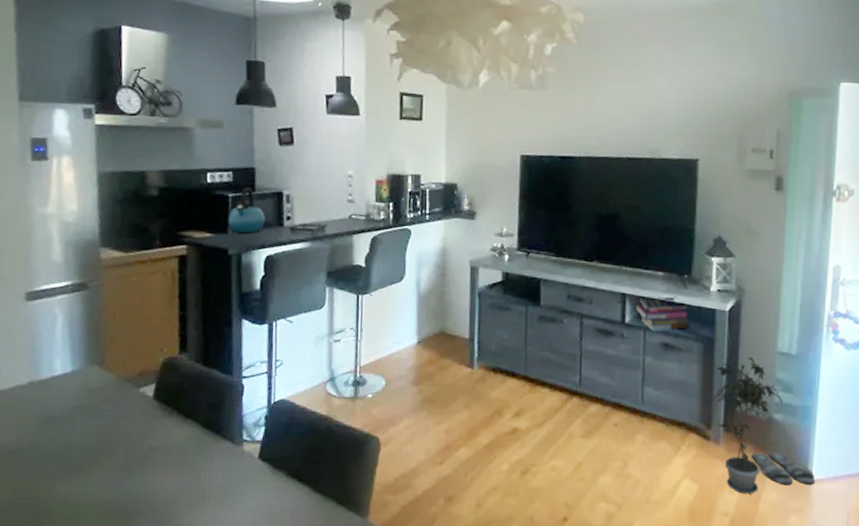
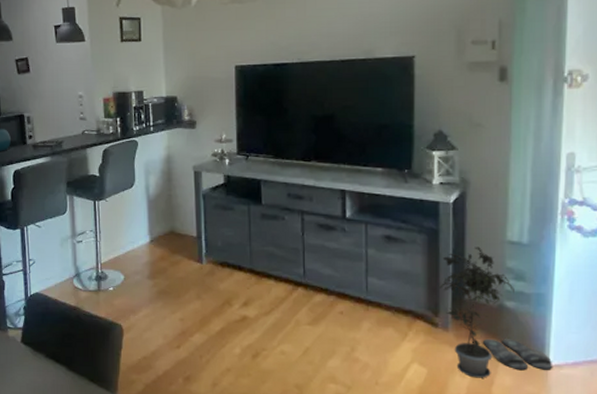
books: present [635,296,690,333] -> none [356,191,412,226]

